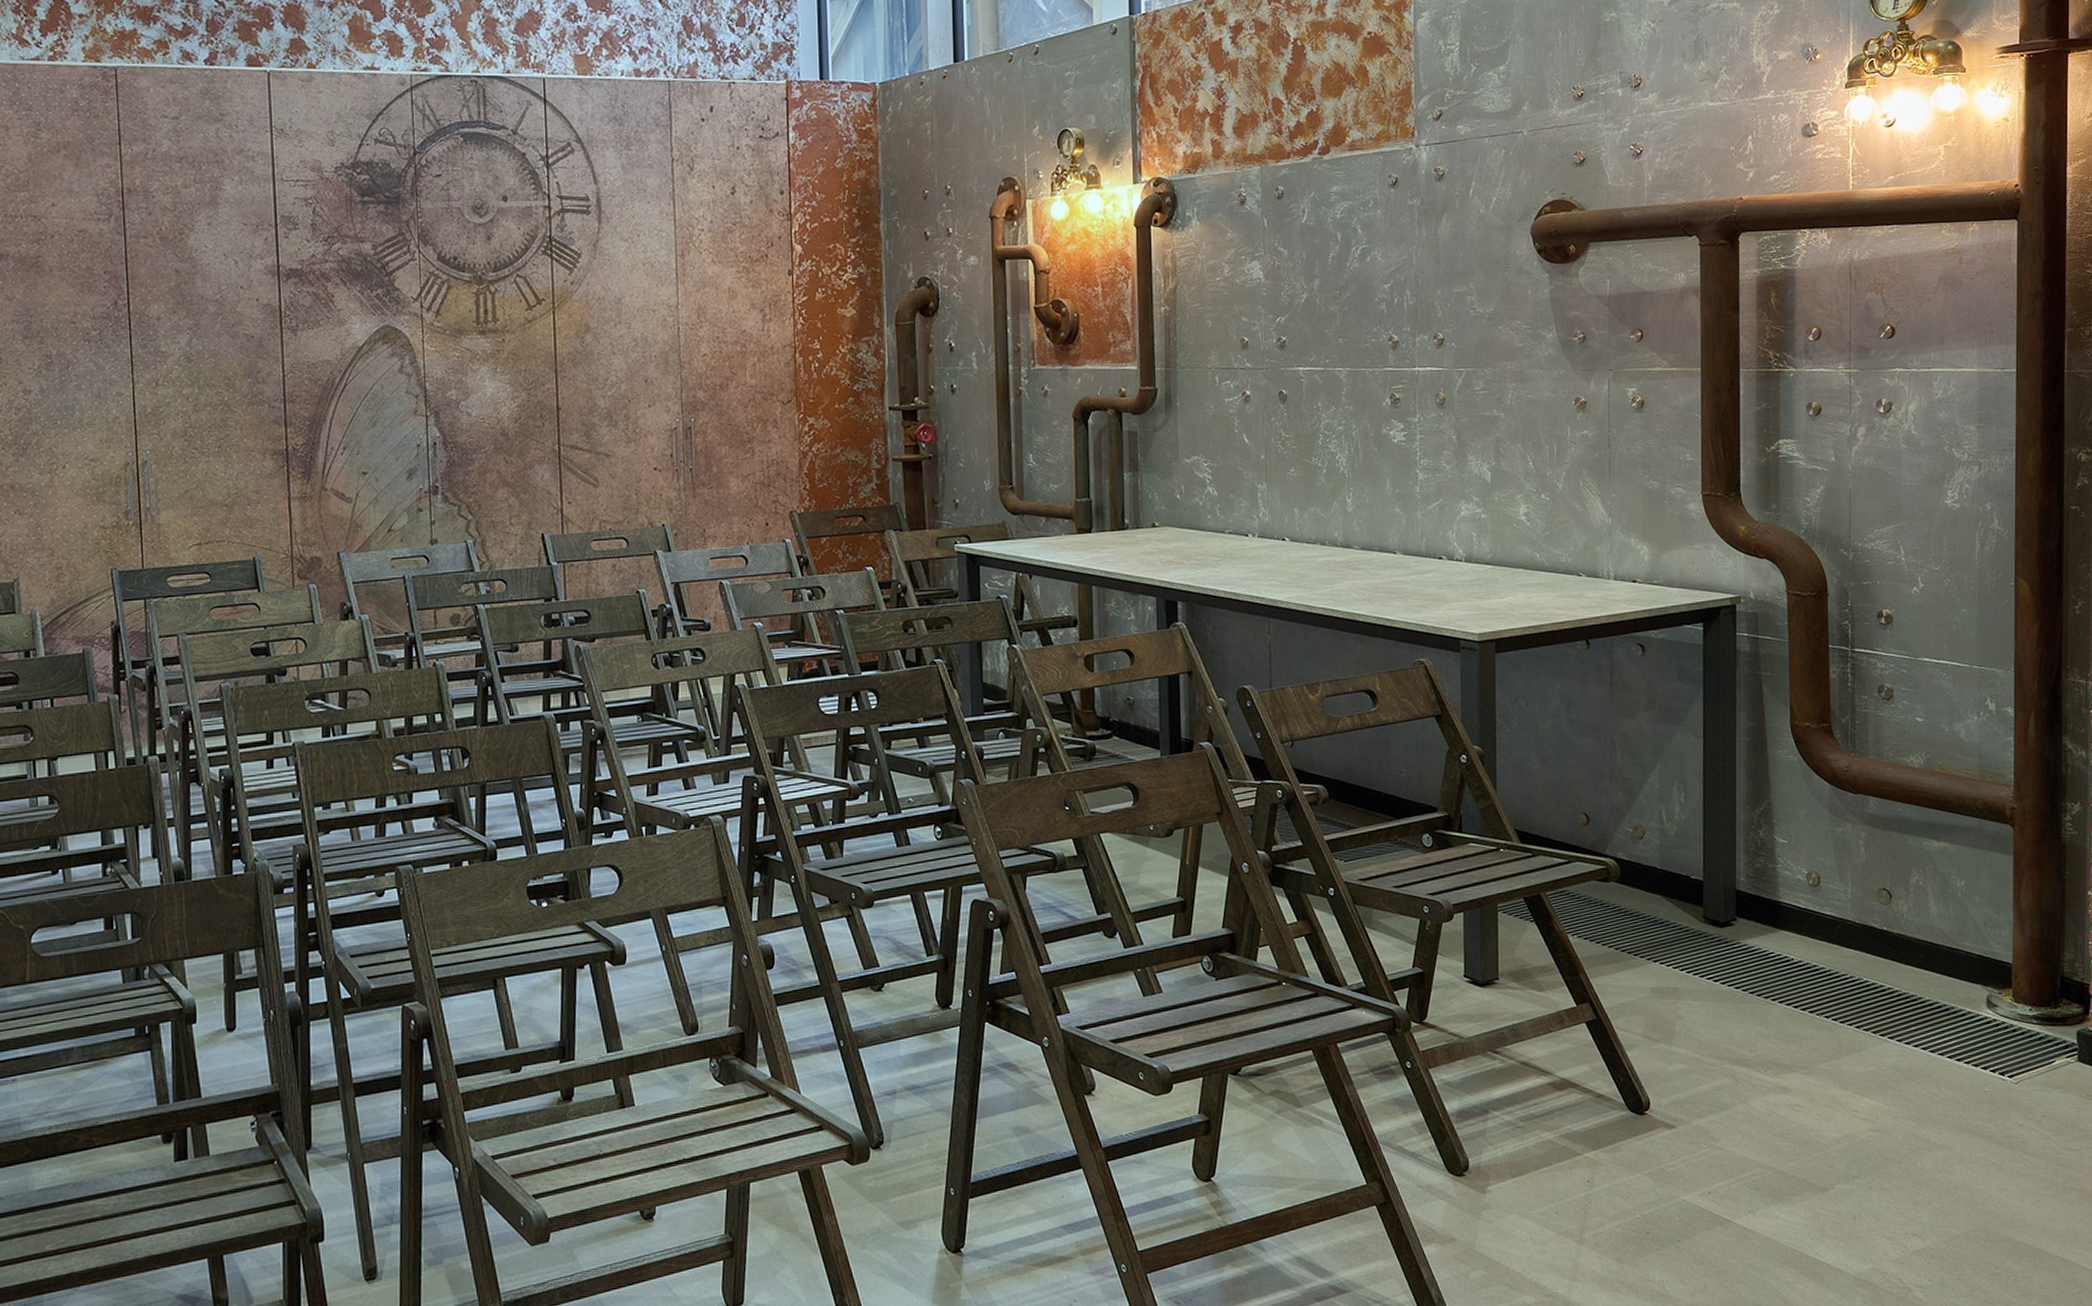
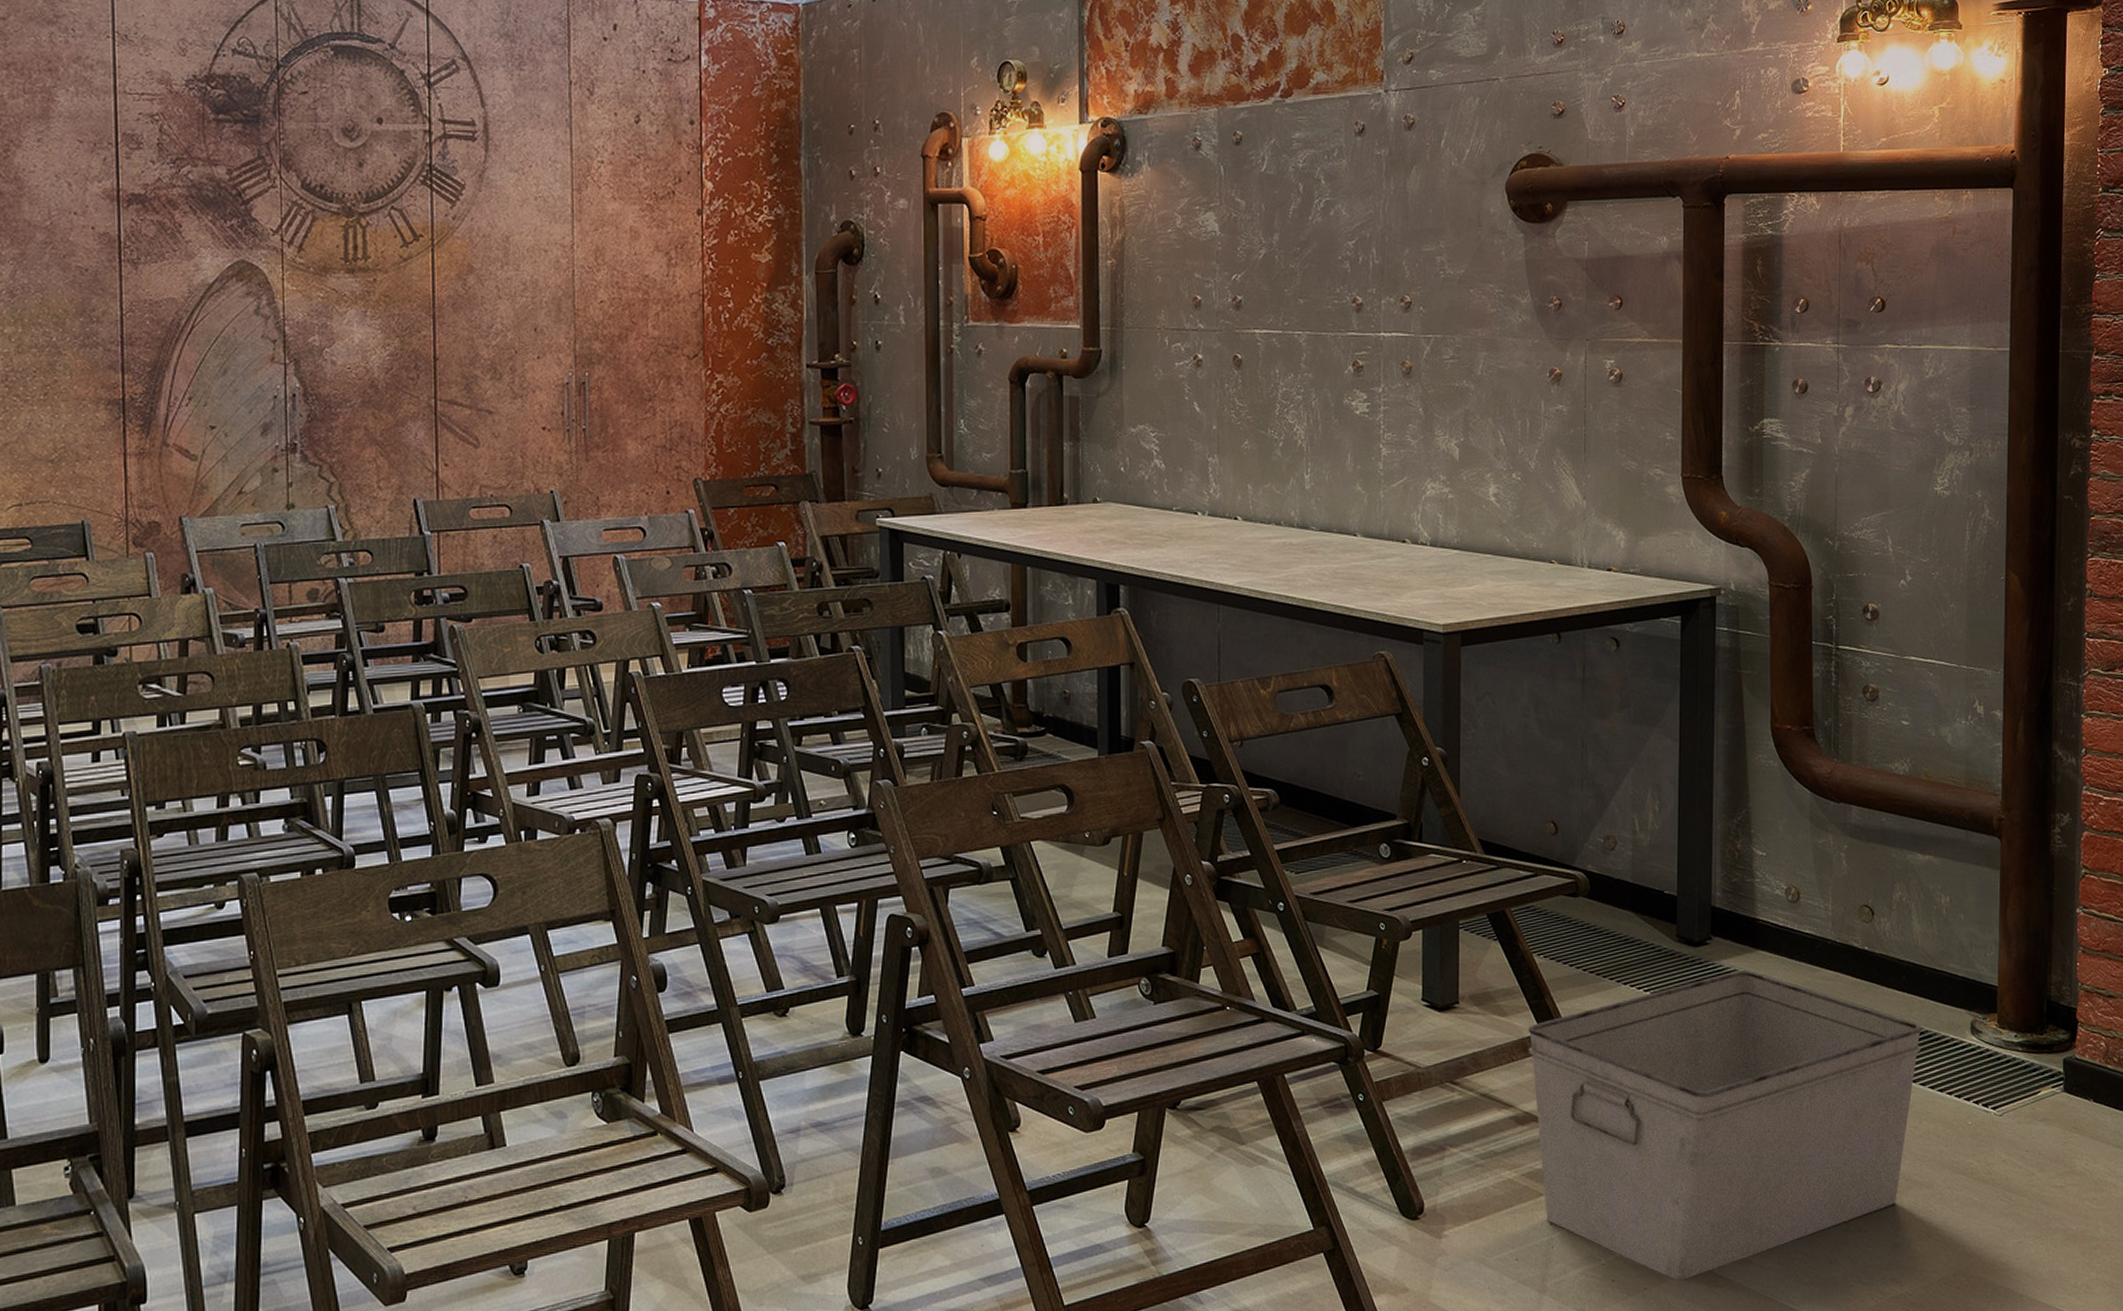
storage bin: none [1564,949,1940,1234] -> present [1528,970,1923,1281]

